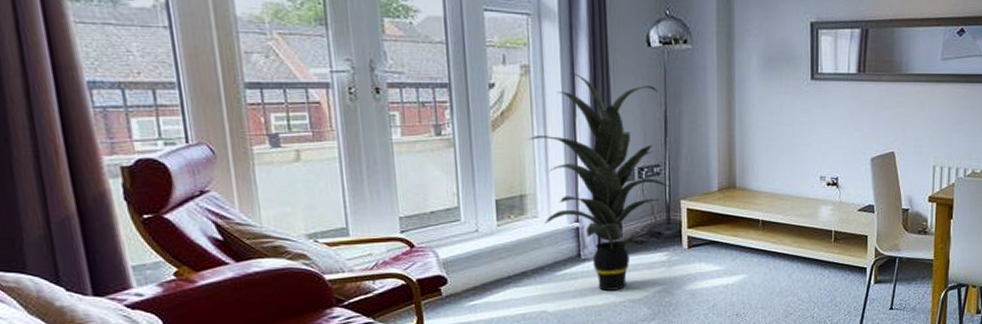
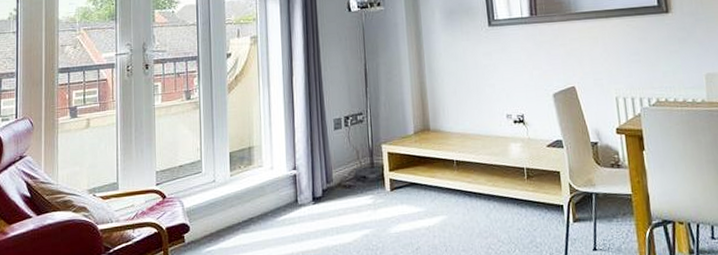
indoor plant: present [528,73,670,291] -> none [255,39,372,235]

